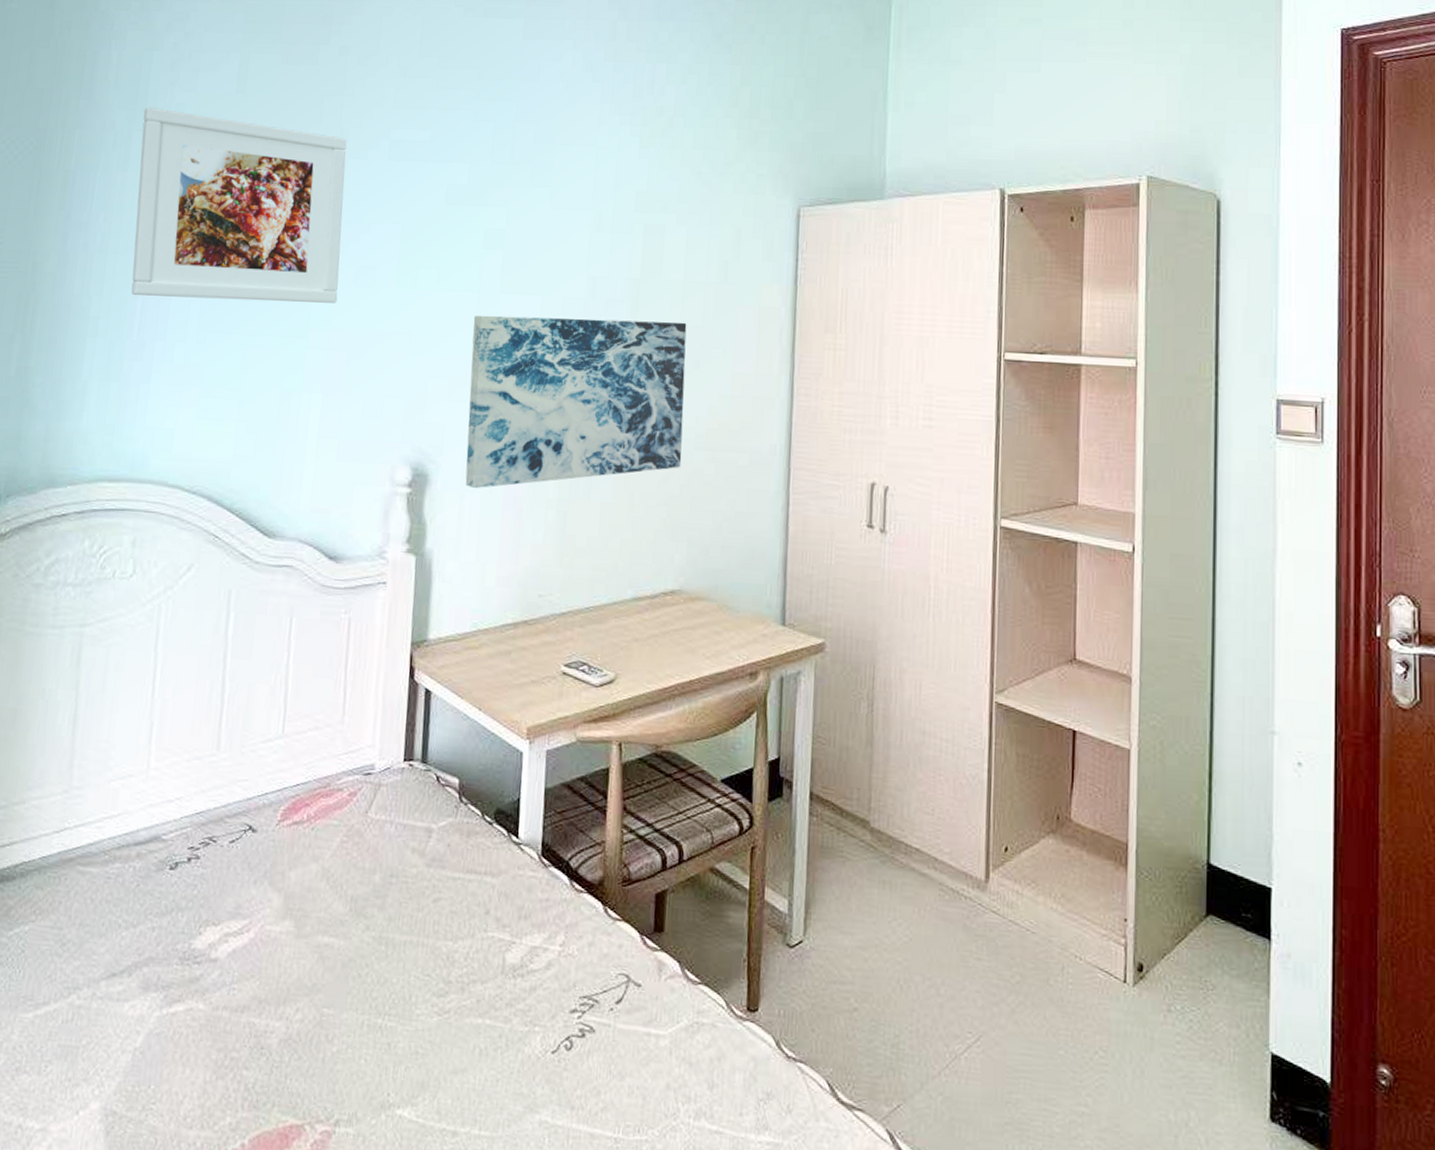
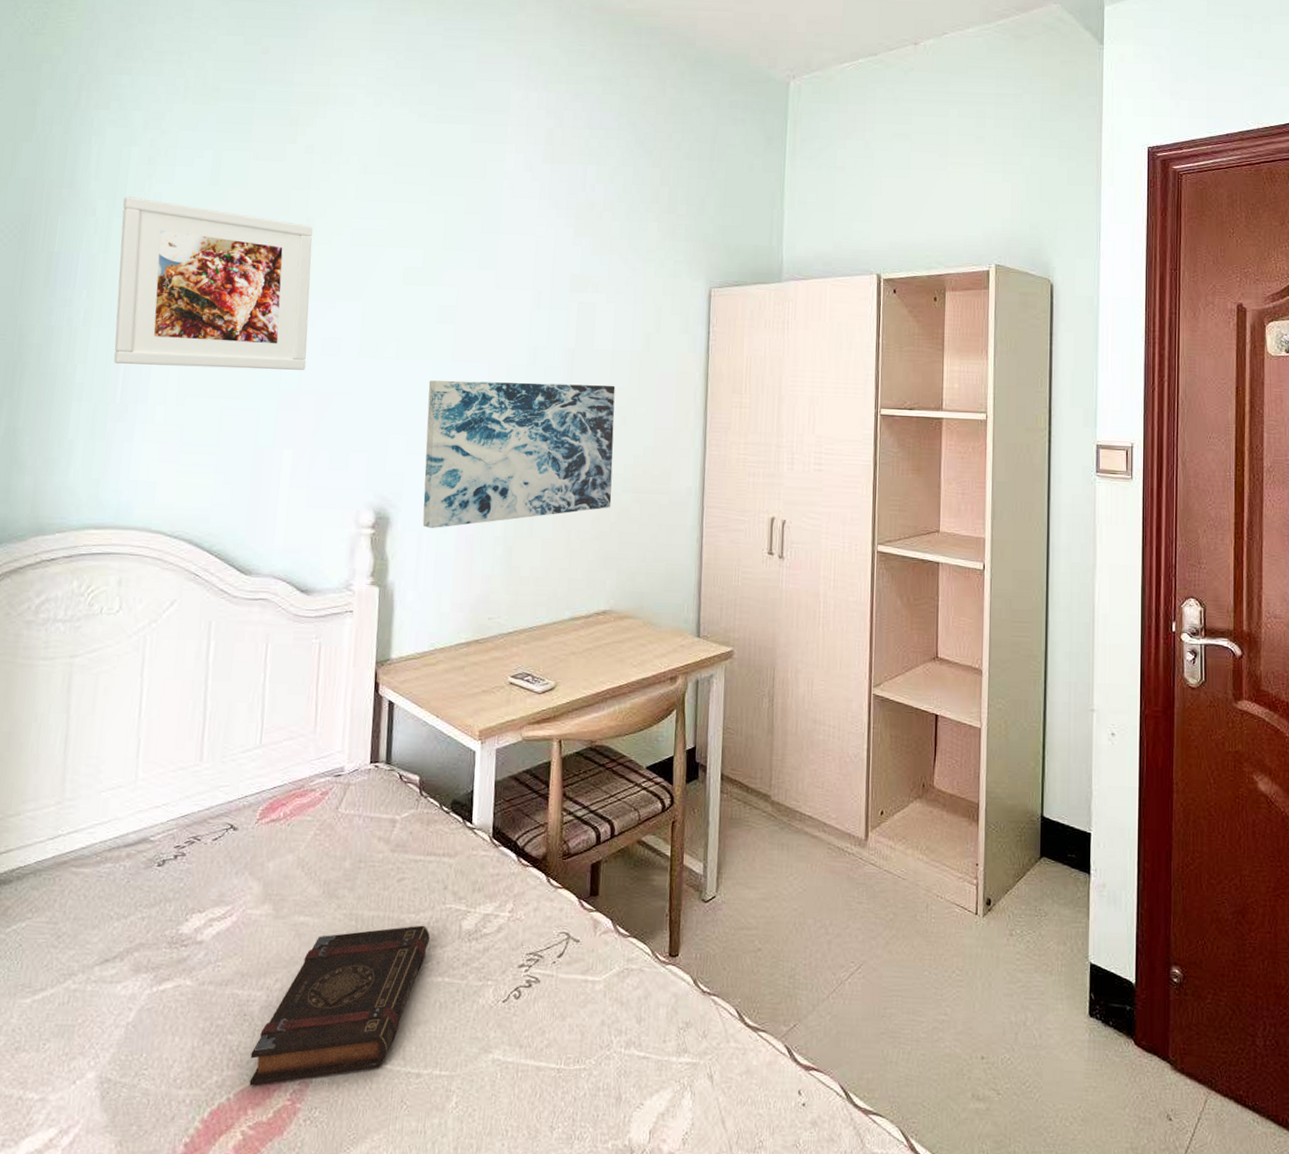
book: none [265,955,470,1132] -> present [249,925,431,1086]

